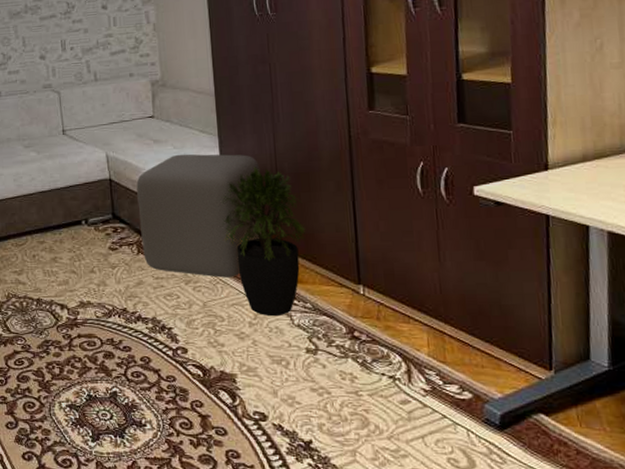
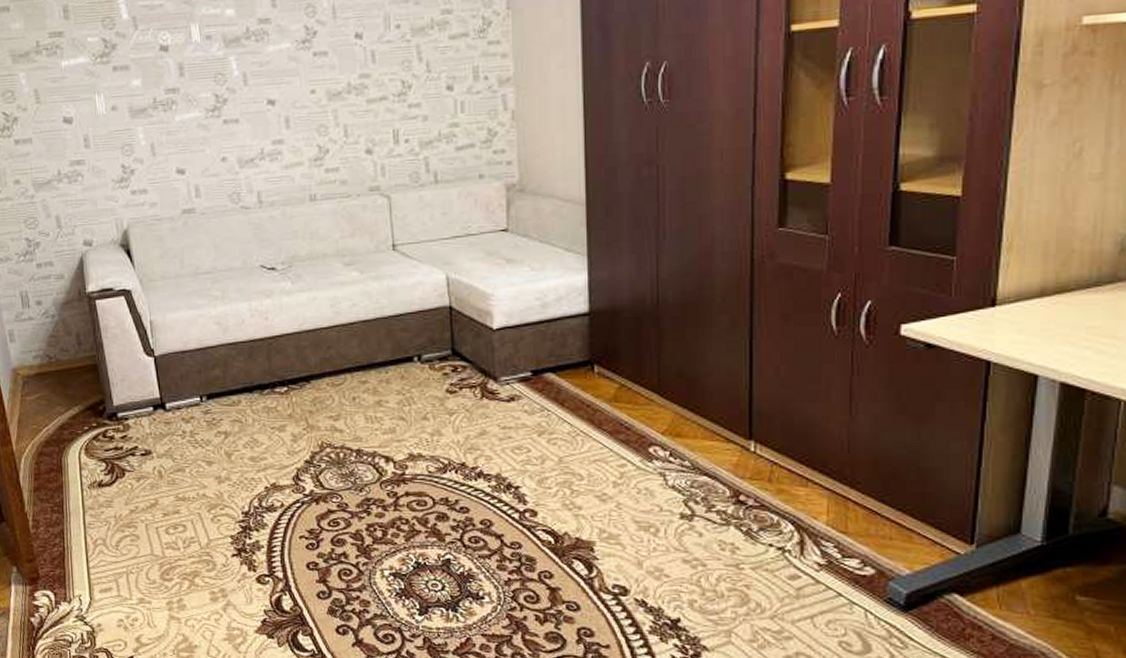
pouf: present [136,154,264,278] -> none [483,277,638,429]
potted plant: present [221,167,307,315] -> none [586,295,691,474]

